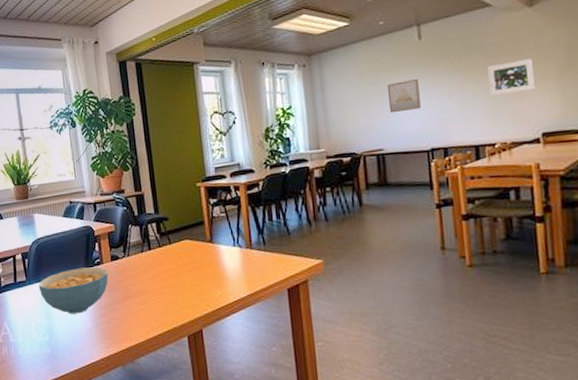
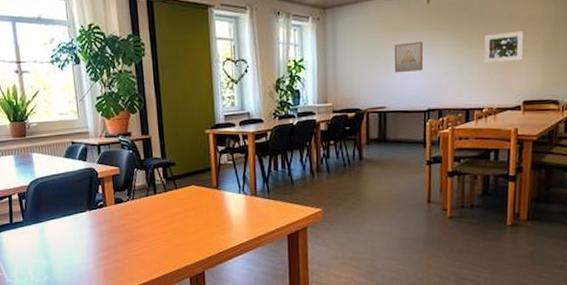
cereal bowl: present [38,267,109,314] -> none [37,209,112,256]

